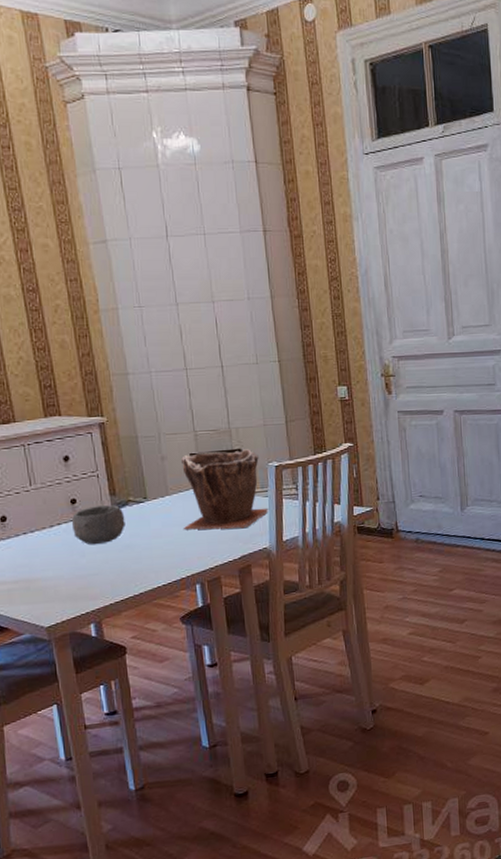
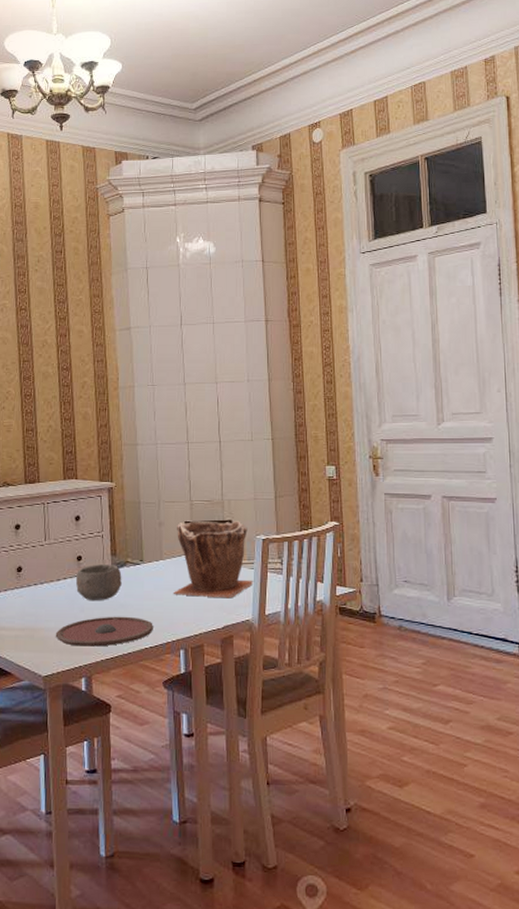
plate: none [54,556,165,593] -> present [55,616,153,647]

